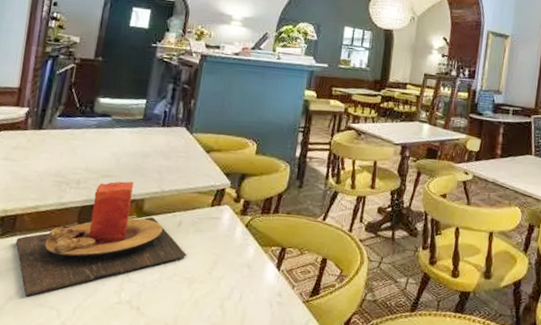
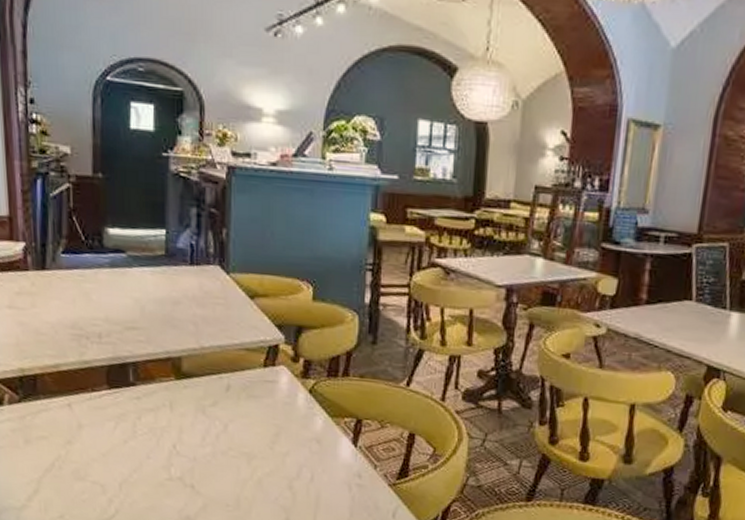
candle: present [15,181,187,297] -> none [40,334,242,469]

